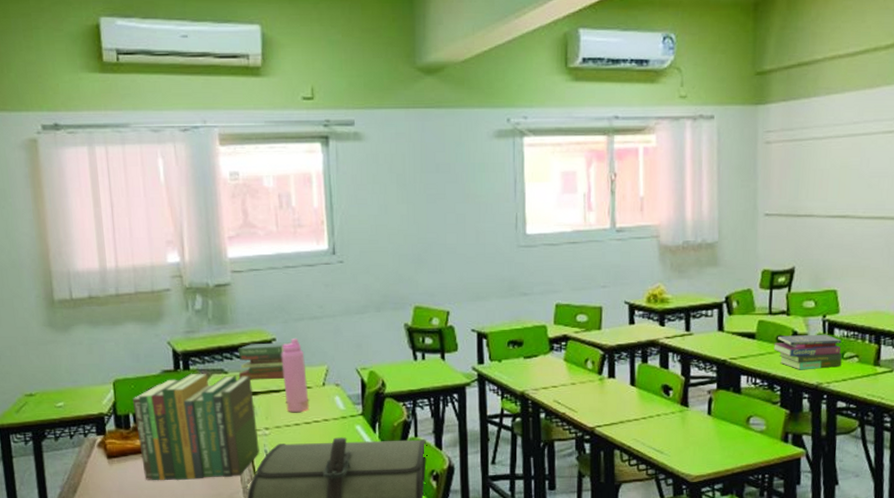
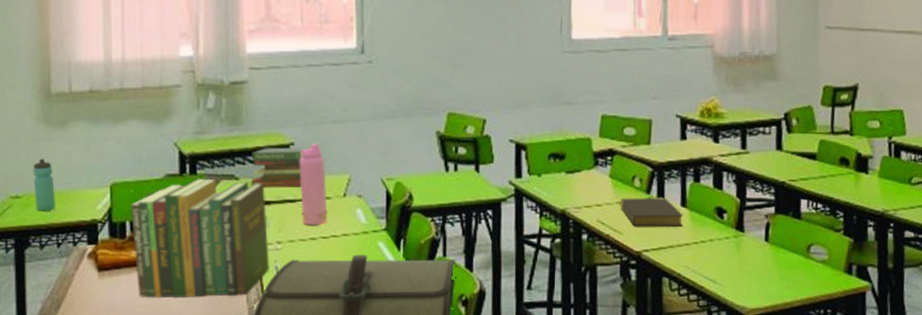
water bottle: none [43,360,66,407] -> present [33,158,55,212]
book: none [574,379,632,405] -> present [620,198,683,228]
books: present [774,334,842,370] -> none [836,157,910,196]

